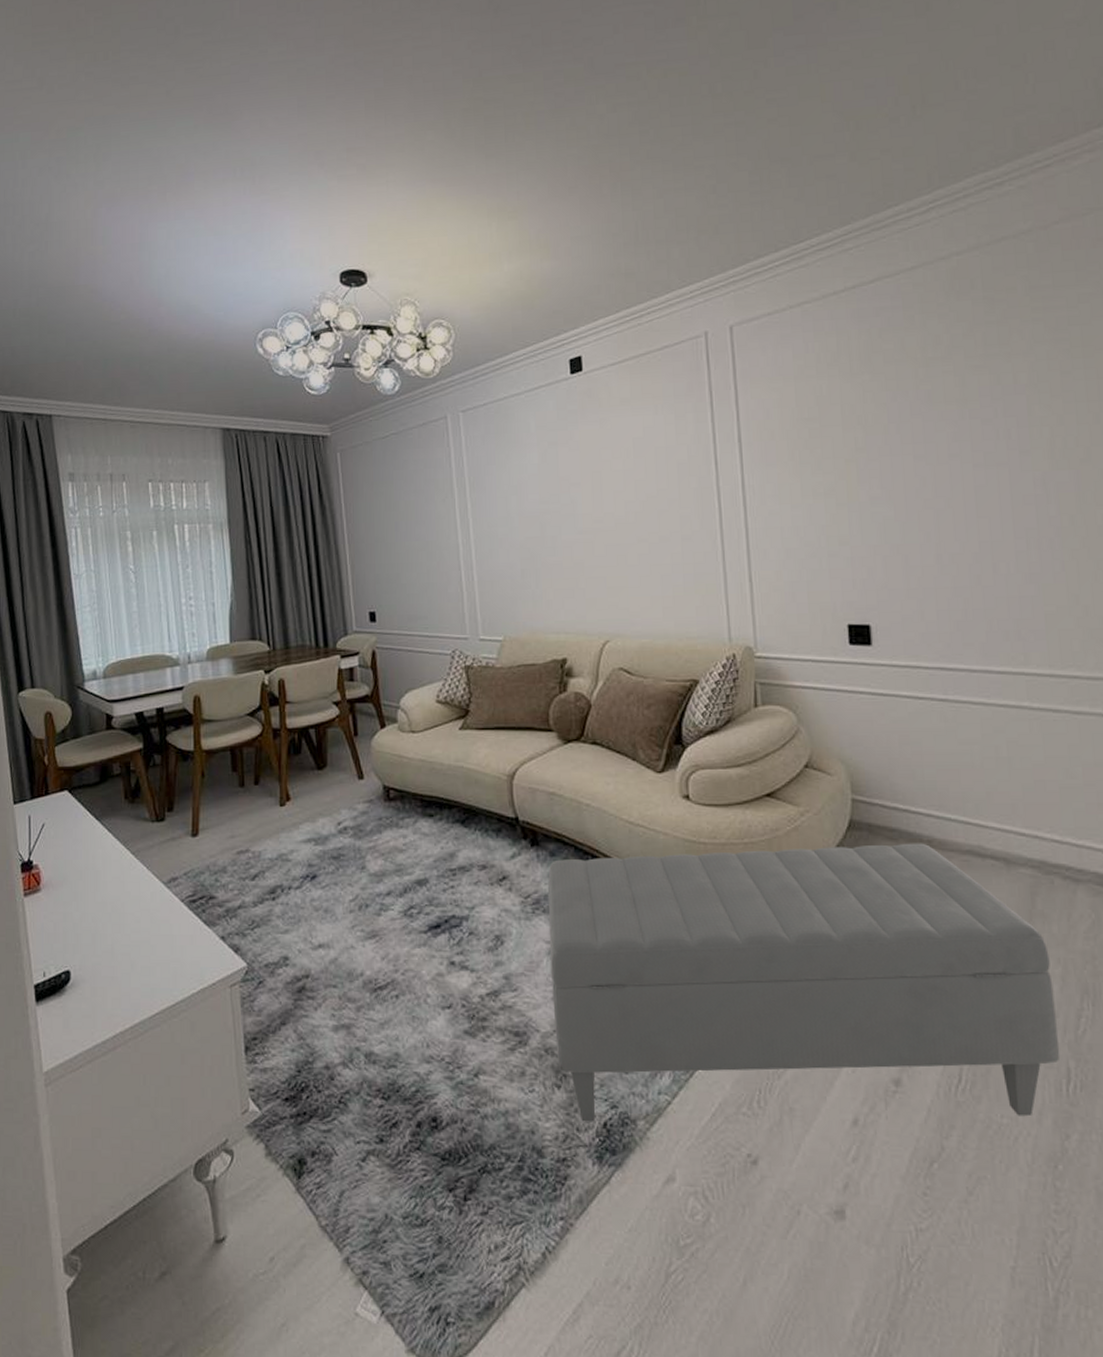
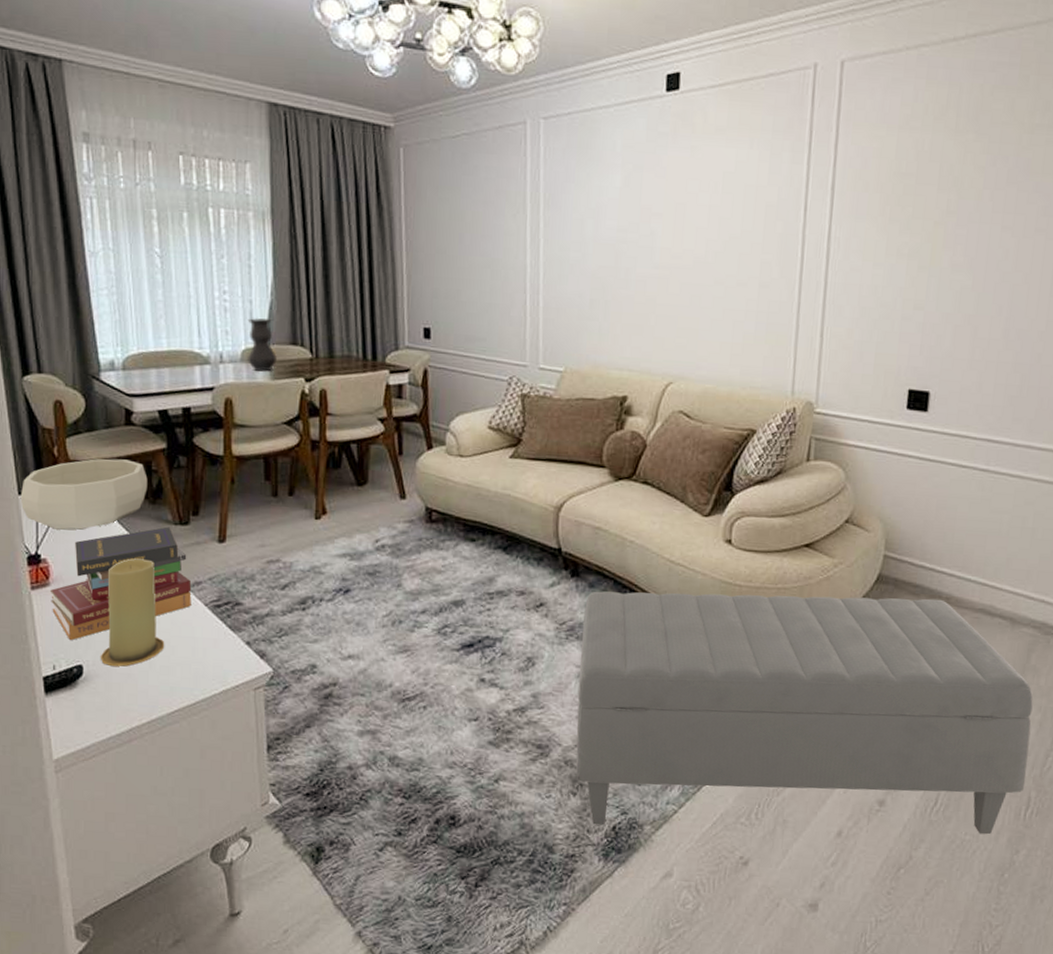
decorative bowl: none [15,762,127,835] -> present [20,458,148,530]
books: none [40,824,169,946] -> present [49,526,192,641]
candle: none [86,858,144,971] -> present [100,558,164,667]
vase: none [211,617,238,668] -> present [247,318,277,372]

